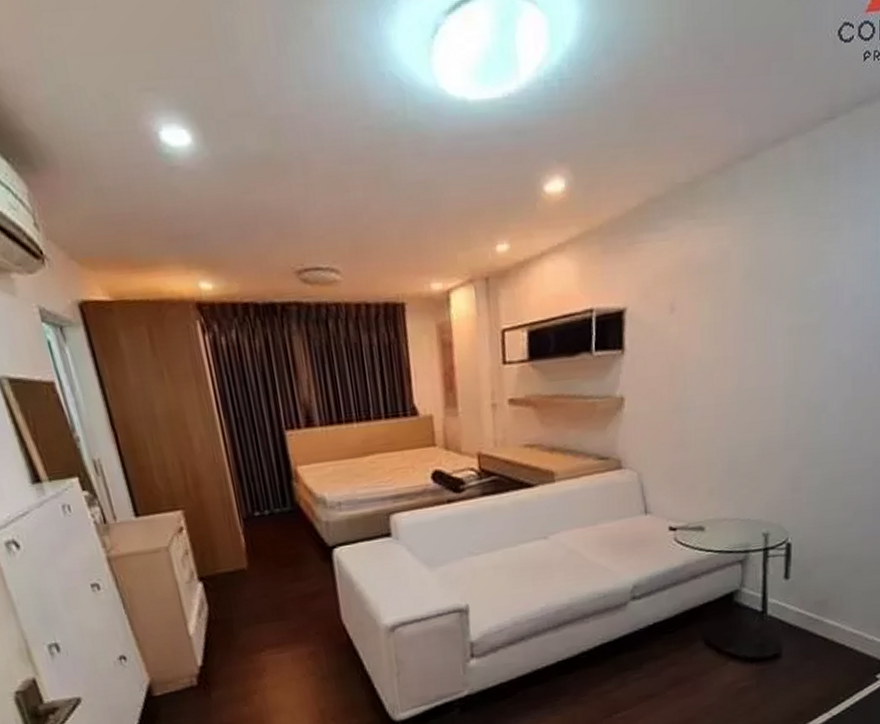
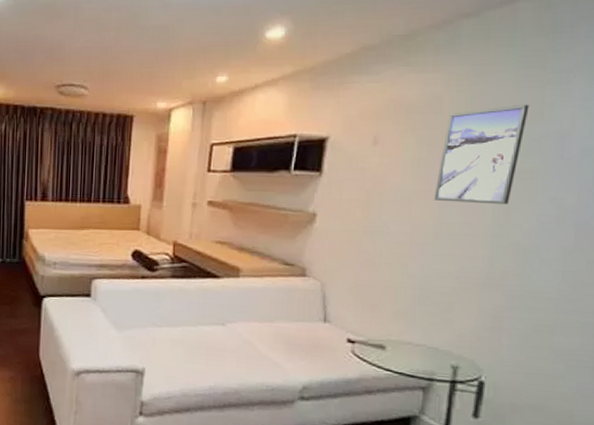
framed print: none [732,254,807,367] -> present [433,104,530,205]

